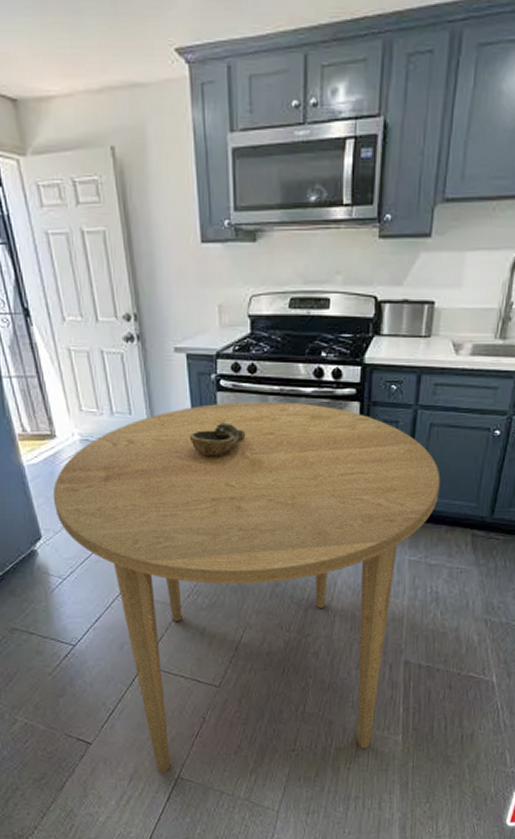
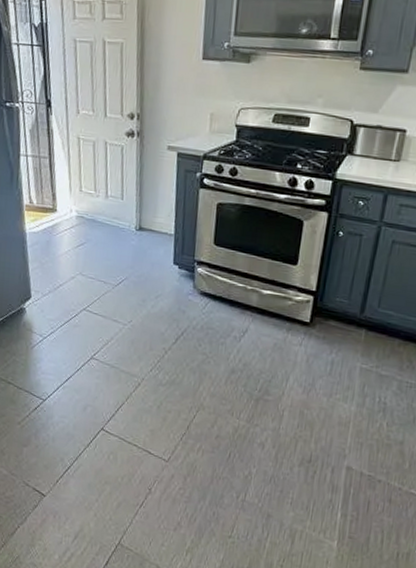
dining table: present [52,402,440,773] -> none [46,198,398,549]
decorative bowl: present [189,422,246,456] -> none [170,216,221,246]

